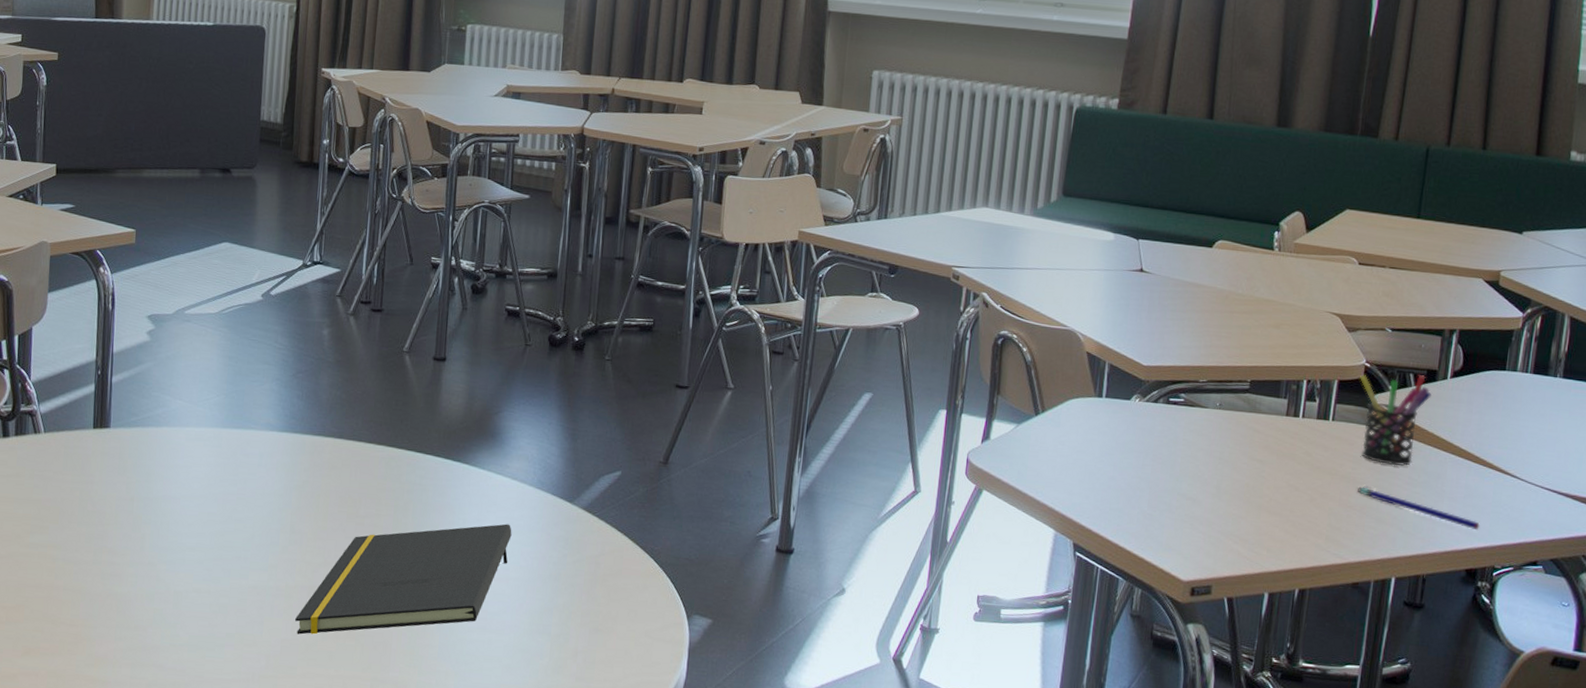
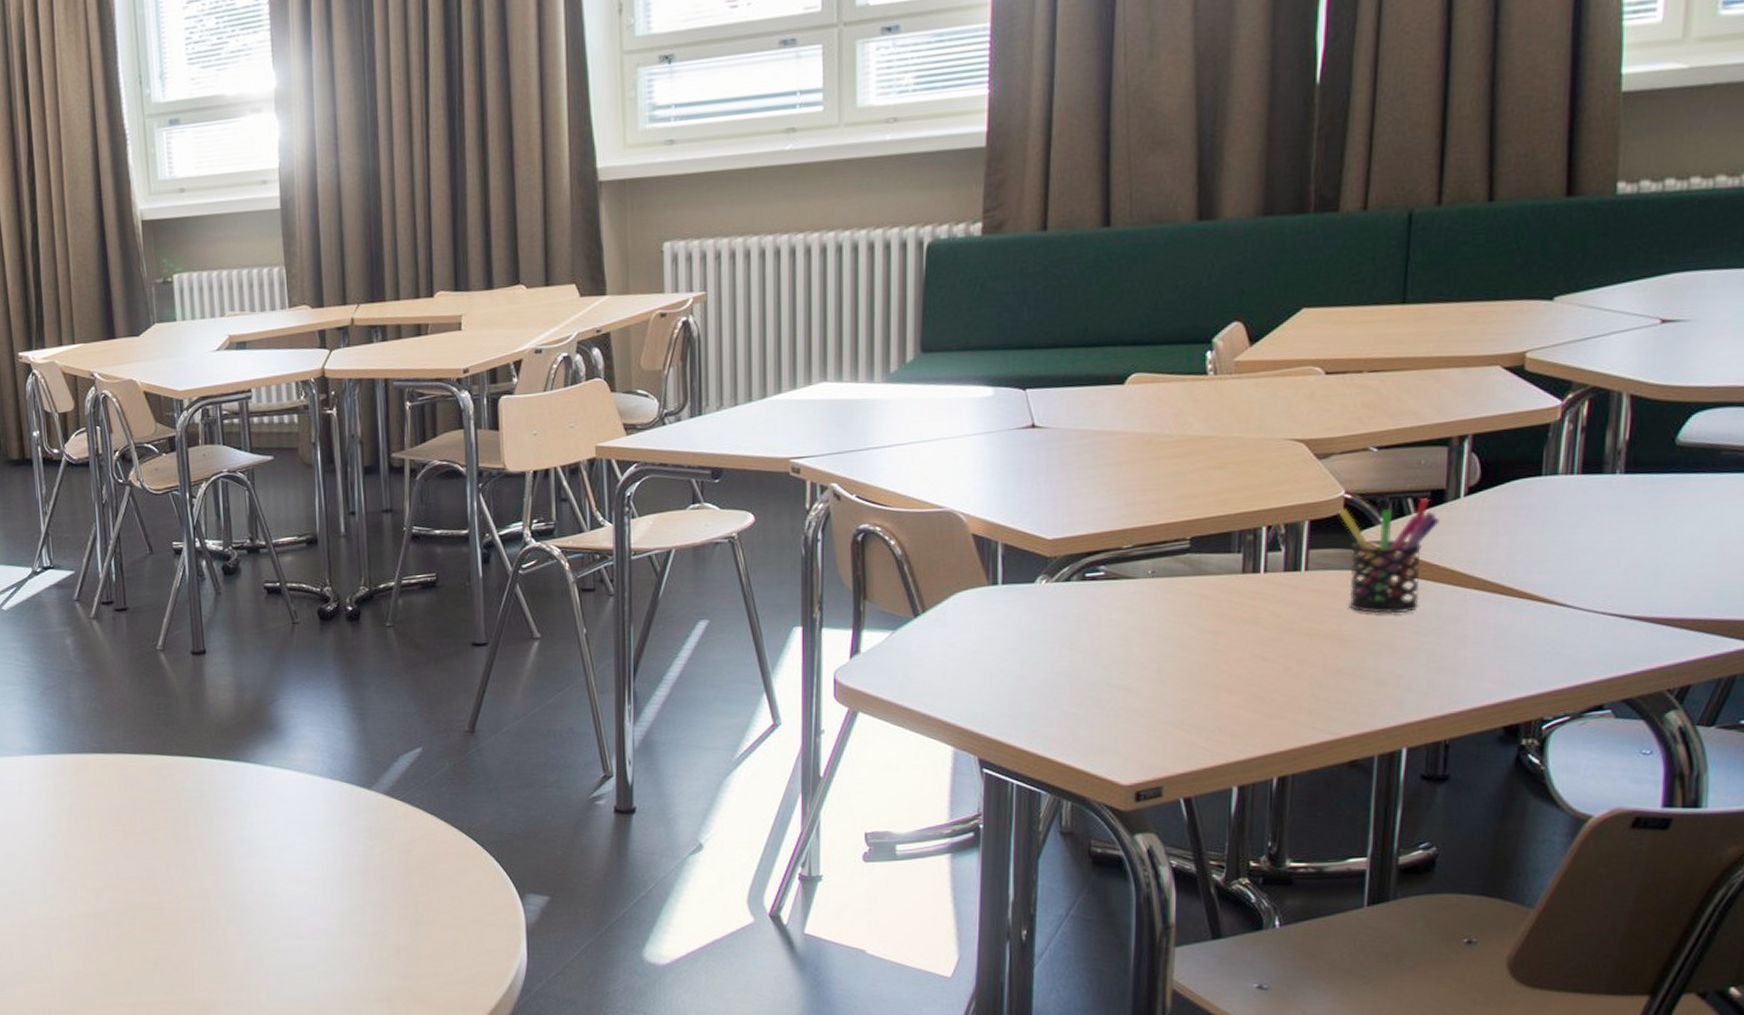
notepad: present [295,524,512,635] -> none [85,821,308,964]
pen: present [1357,486,1480,531] -> none [1347,645,1519,678]

